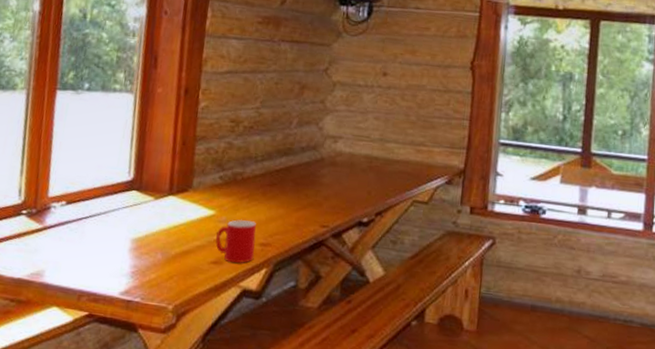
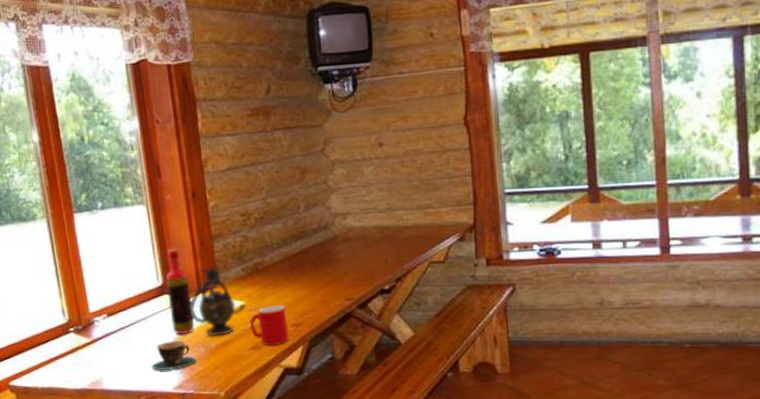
teacup: none [101,240,151,273] -> present [152,340,196,370]
bottle: none [133,143,162,237] -> present [165,248,196,335]
teapot: none [155,168,216,245] -> present [189,266,246,337]

